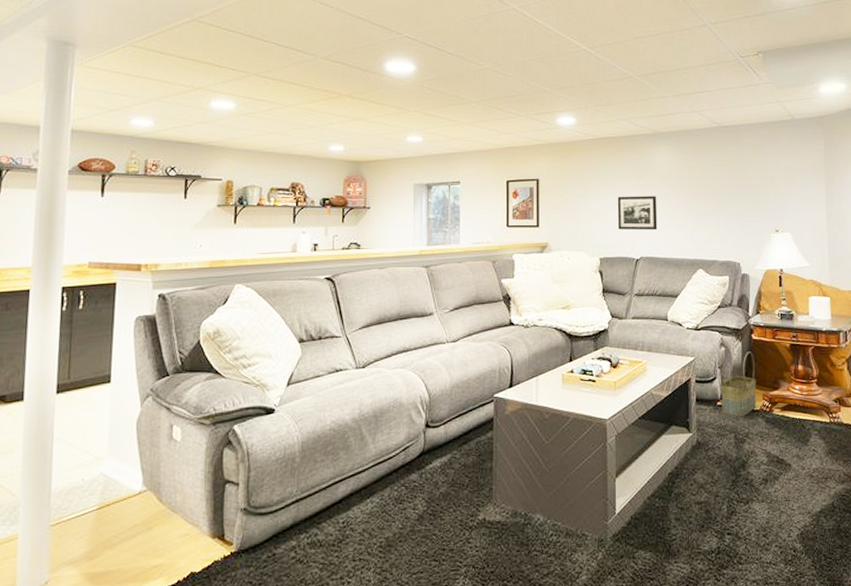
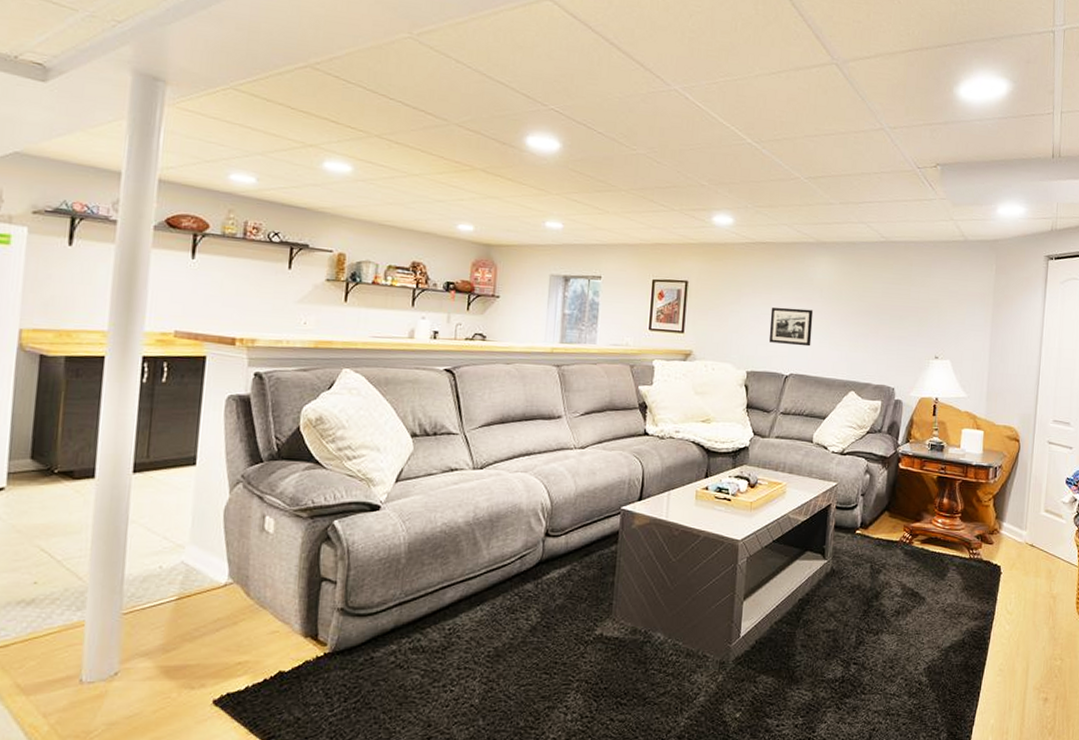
basket: present [719,348,757,416] -> none [860,476,899,546]

